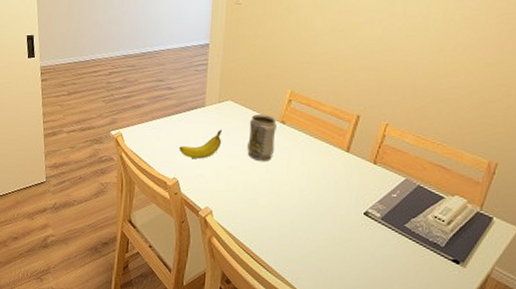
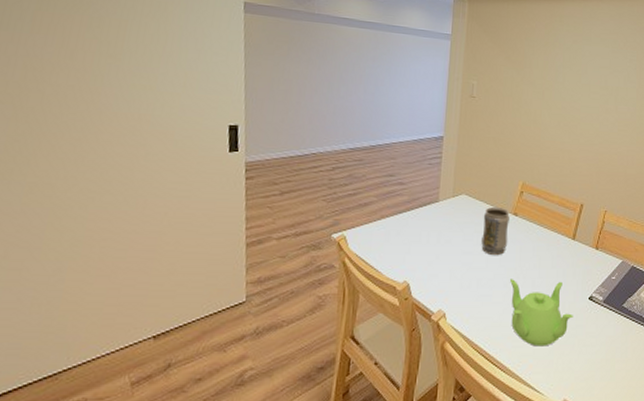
fruit: present [179,130,222,159] -> none [410,225,456,258]
teapot: none [277,185,345,255] -> present [510,279,573,347]

